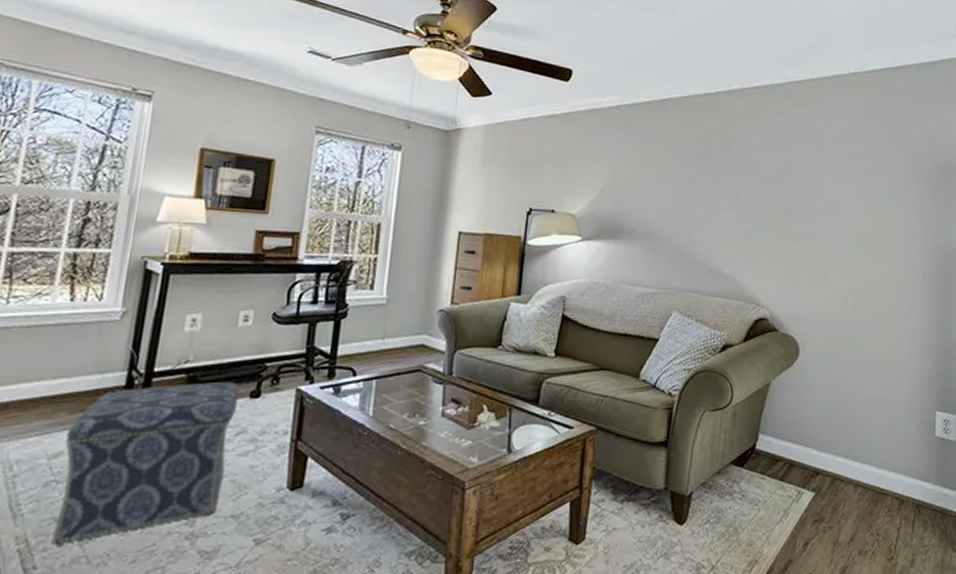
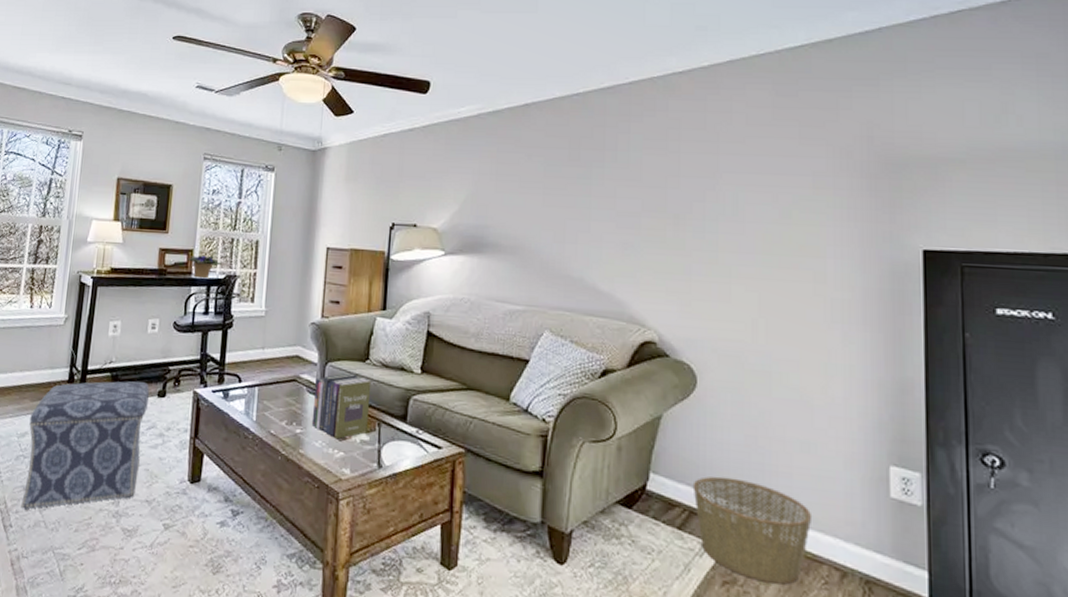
potted flower: none [293,238,335,265] -> present [188,255,222,279]
books: none [436,360,504,427] -> present [311,373,372,439]
basket: none [792,431,882,517] -> present [692,476,813,585]

